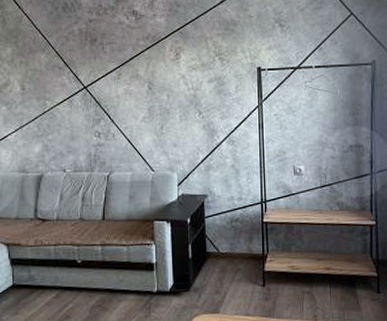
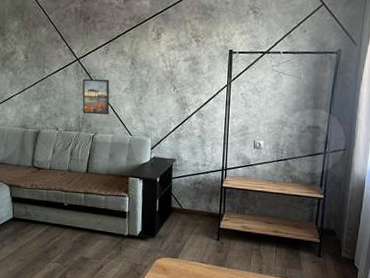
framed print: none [93,108,126,150] -> present [82,78,110,115]

